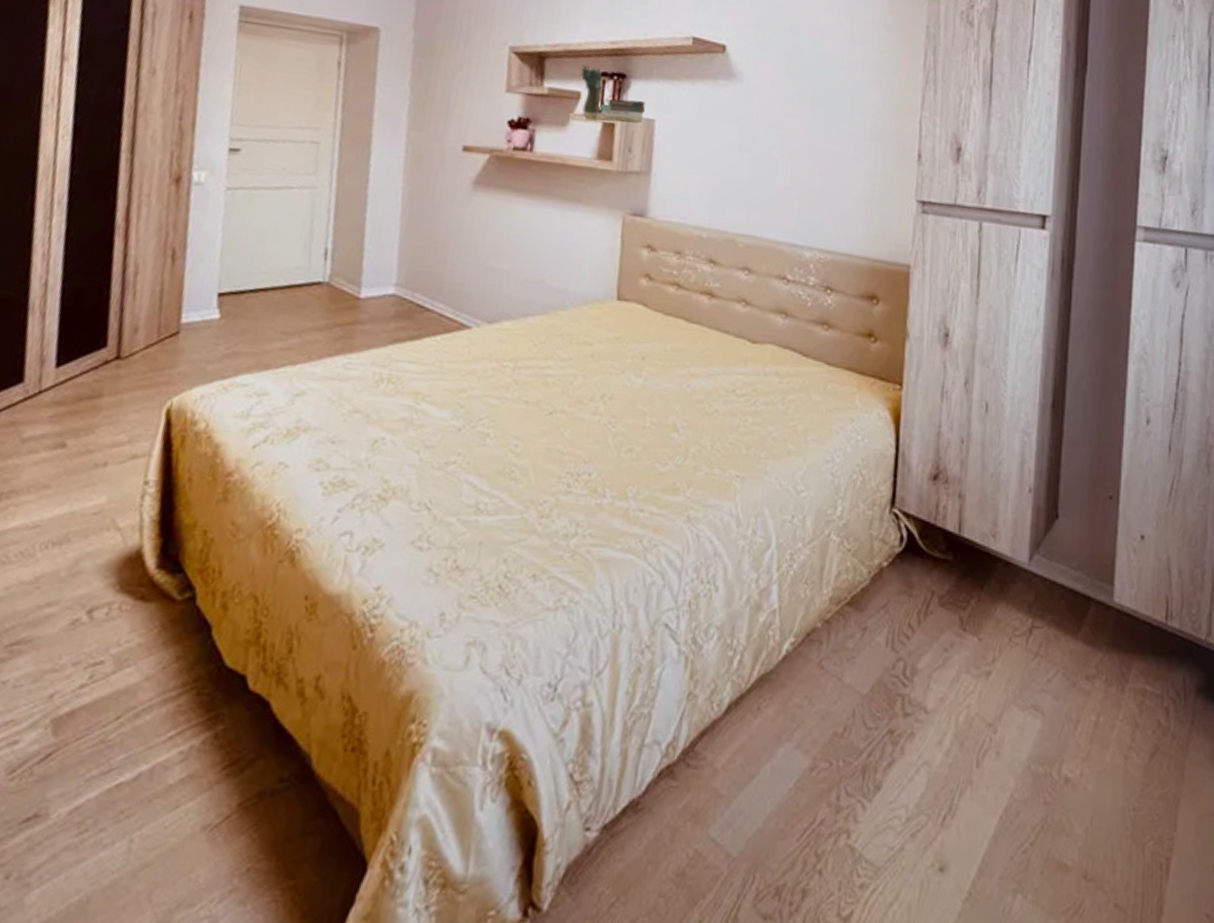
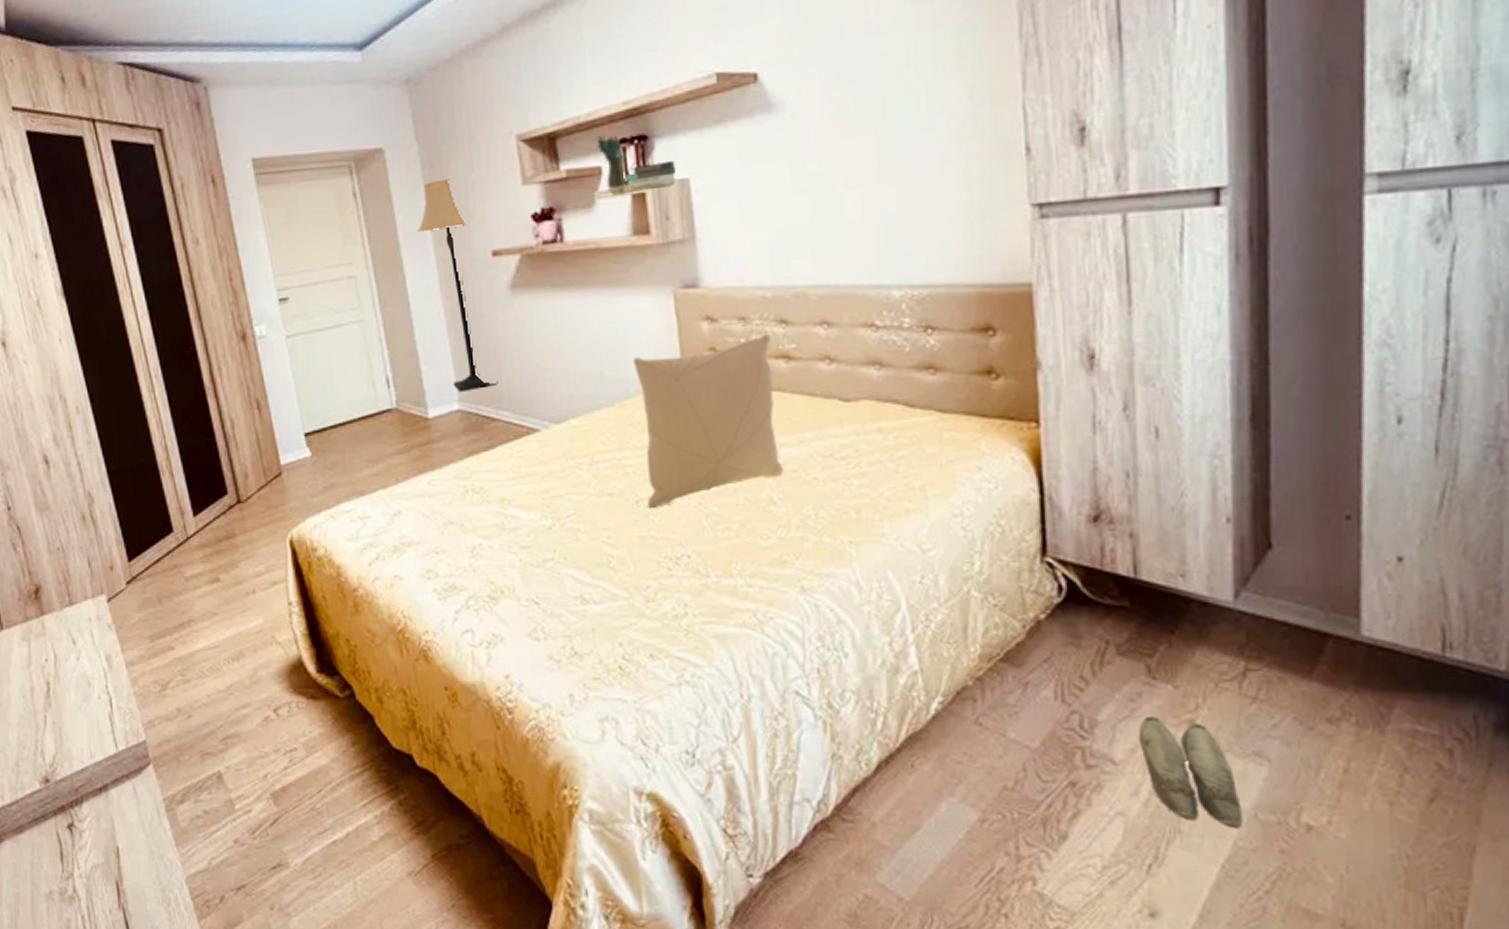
lamp: none [393,69,446,278] -> present [417,179,498,393]
pillow: none [560,270,699,421] -> present [632,334,783,508]
slippers: none [948,666,1019,780] -> present [1139,715,1242,829]

